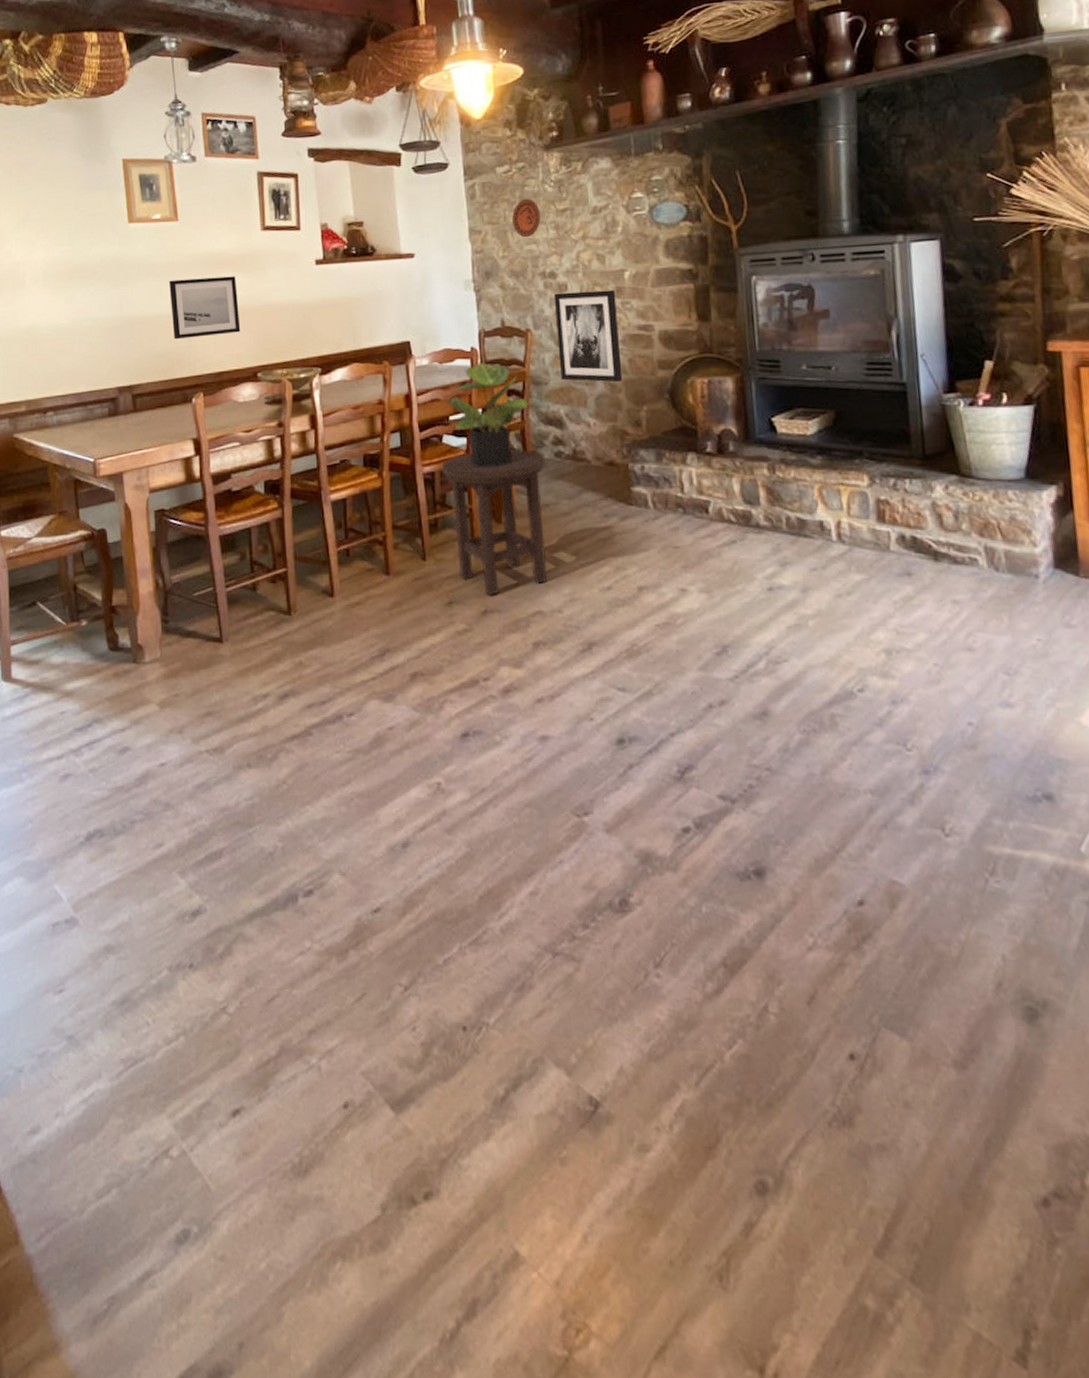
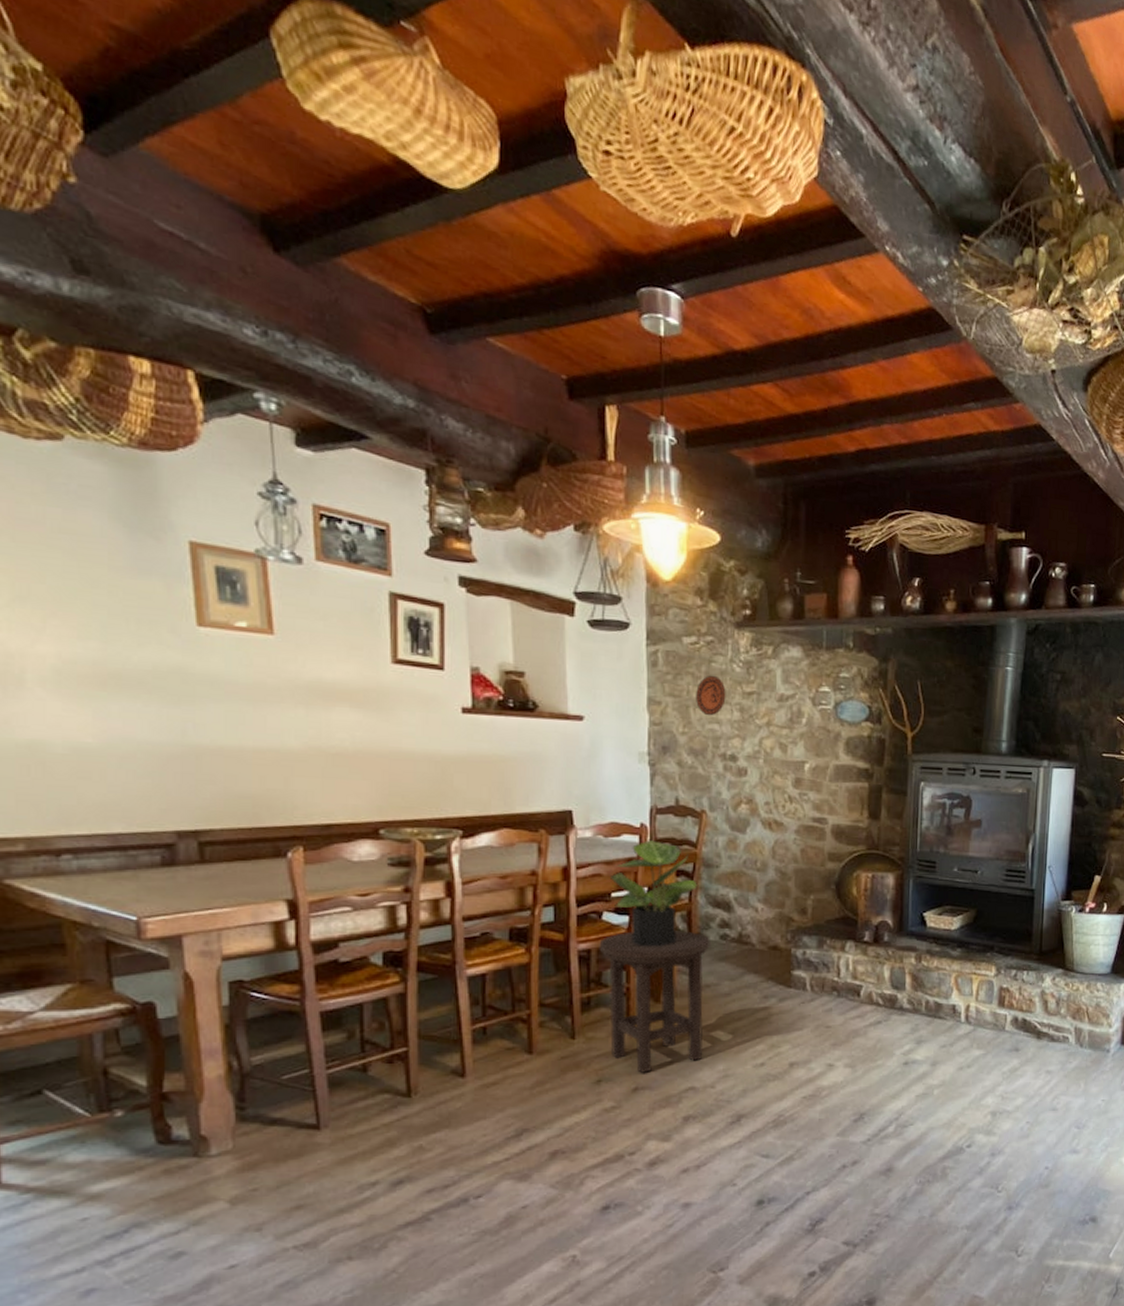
wall art: present [169,276,241,340] -> none [258,707,359,781]
wall art: present [553,289,623,383] -> none [732,777,794,871]

